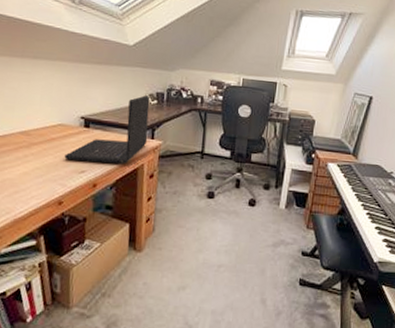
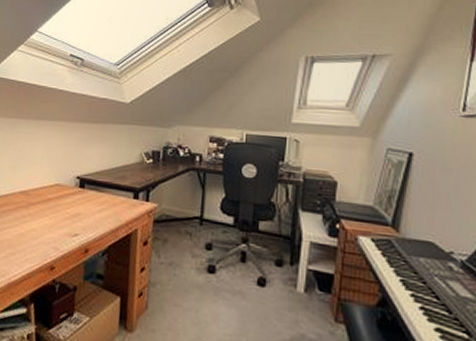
laptop: present [64,95,150,164] -> none [59,154,145,228]

